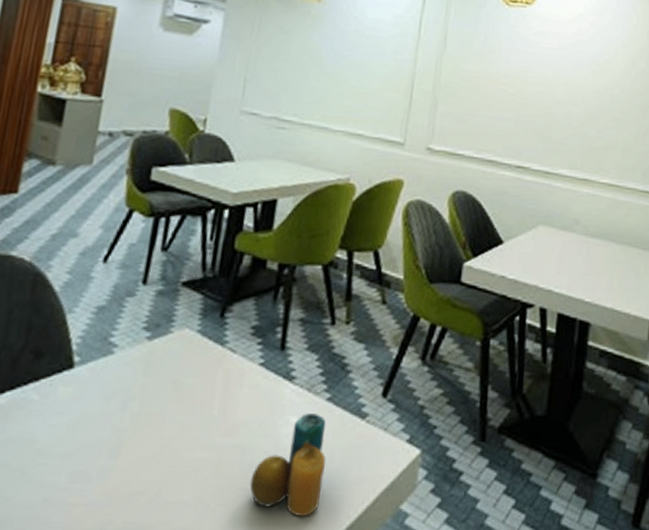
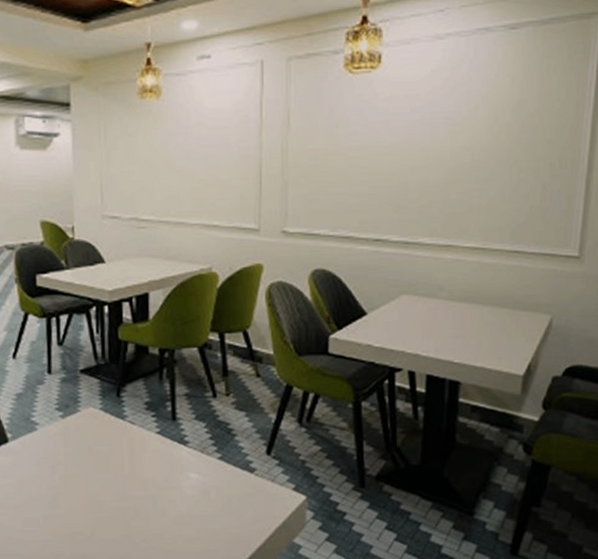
candle: present [249,413,326,516] -> none [164,470,224,548]

